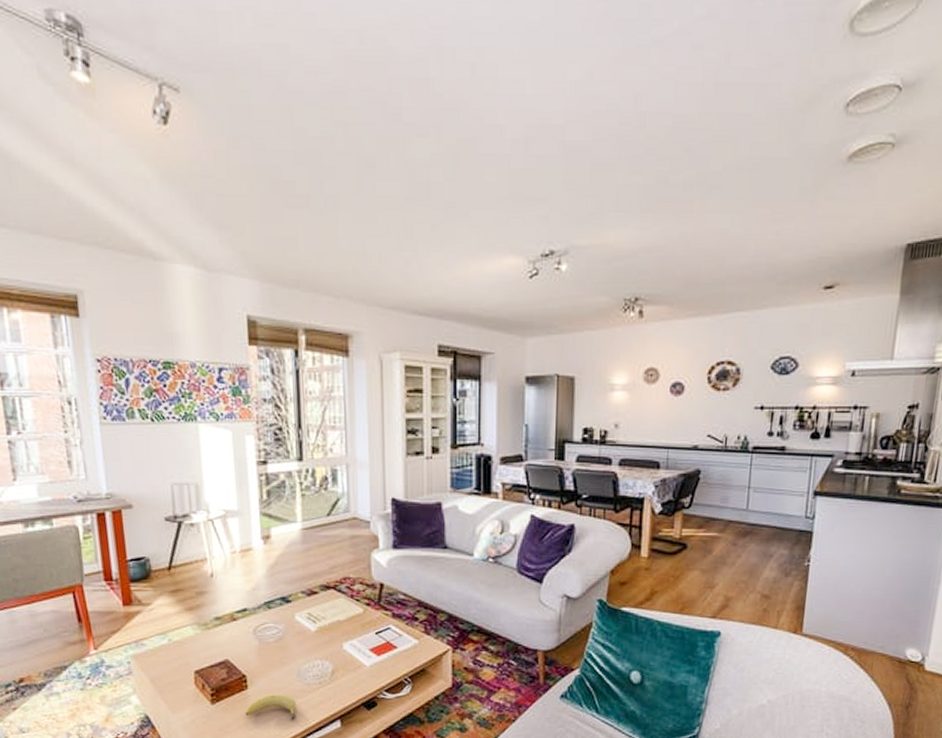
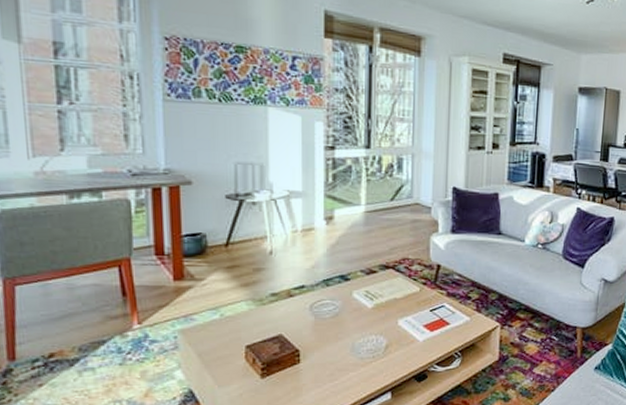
fruit: present [245,694,297,720] -> none [295,368,348,393]

